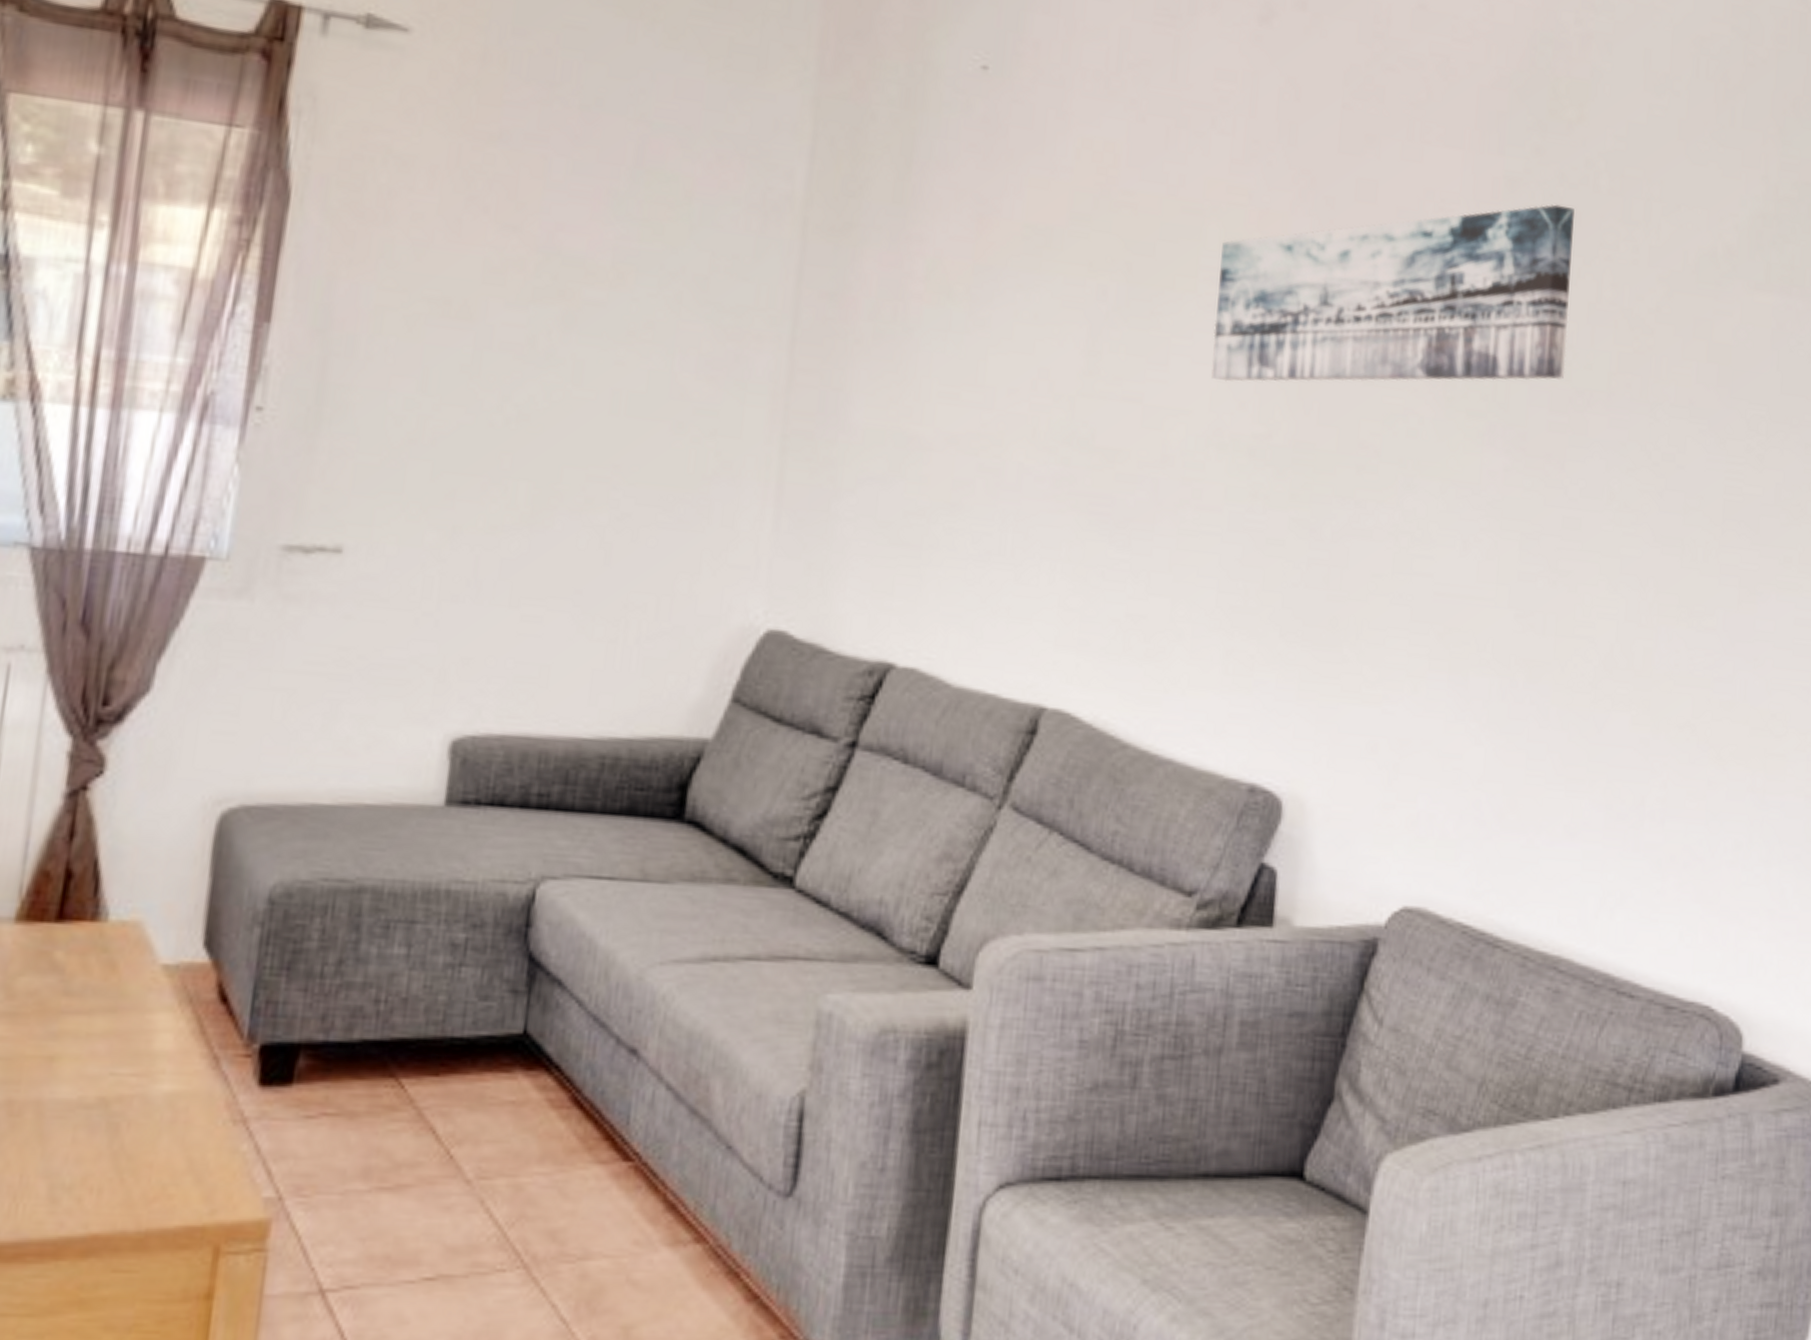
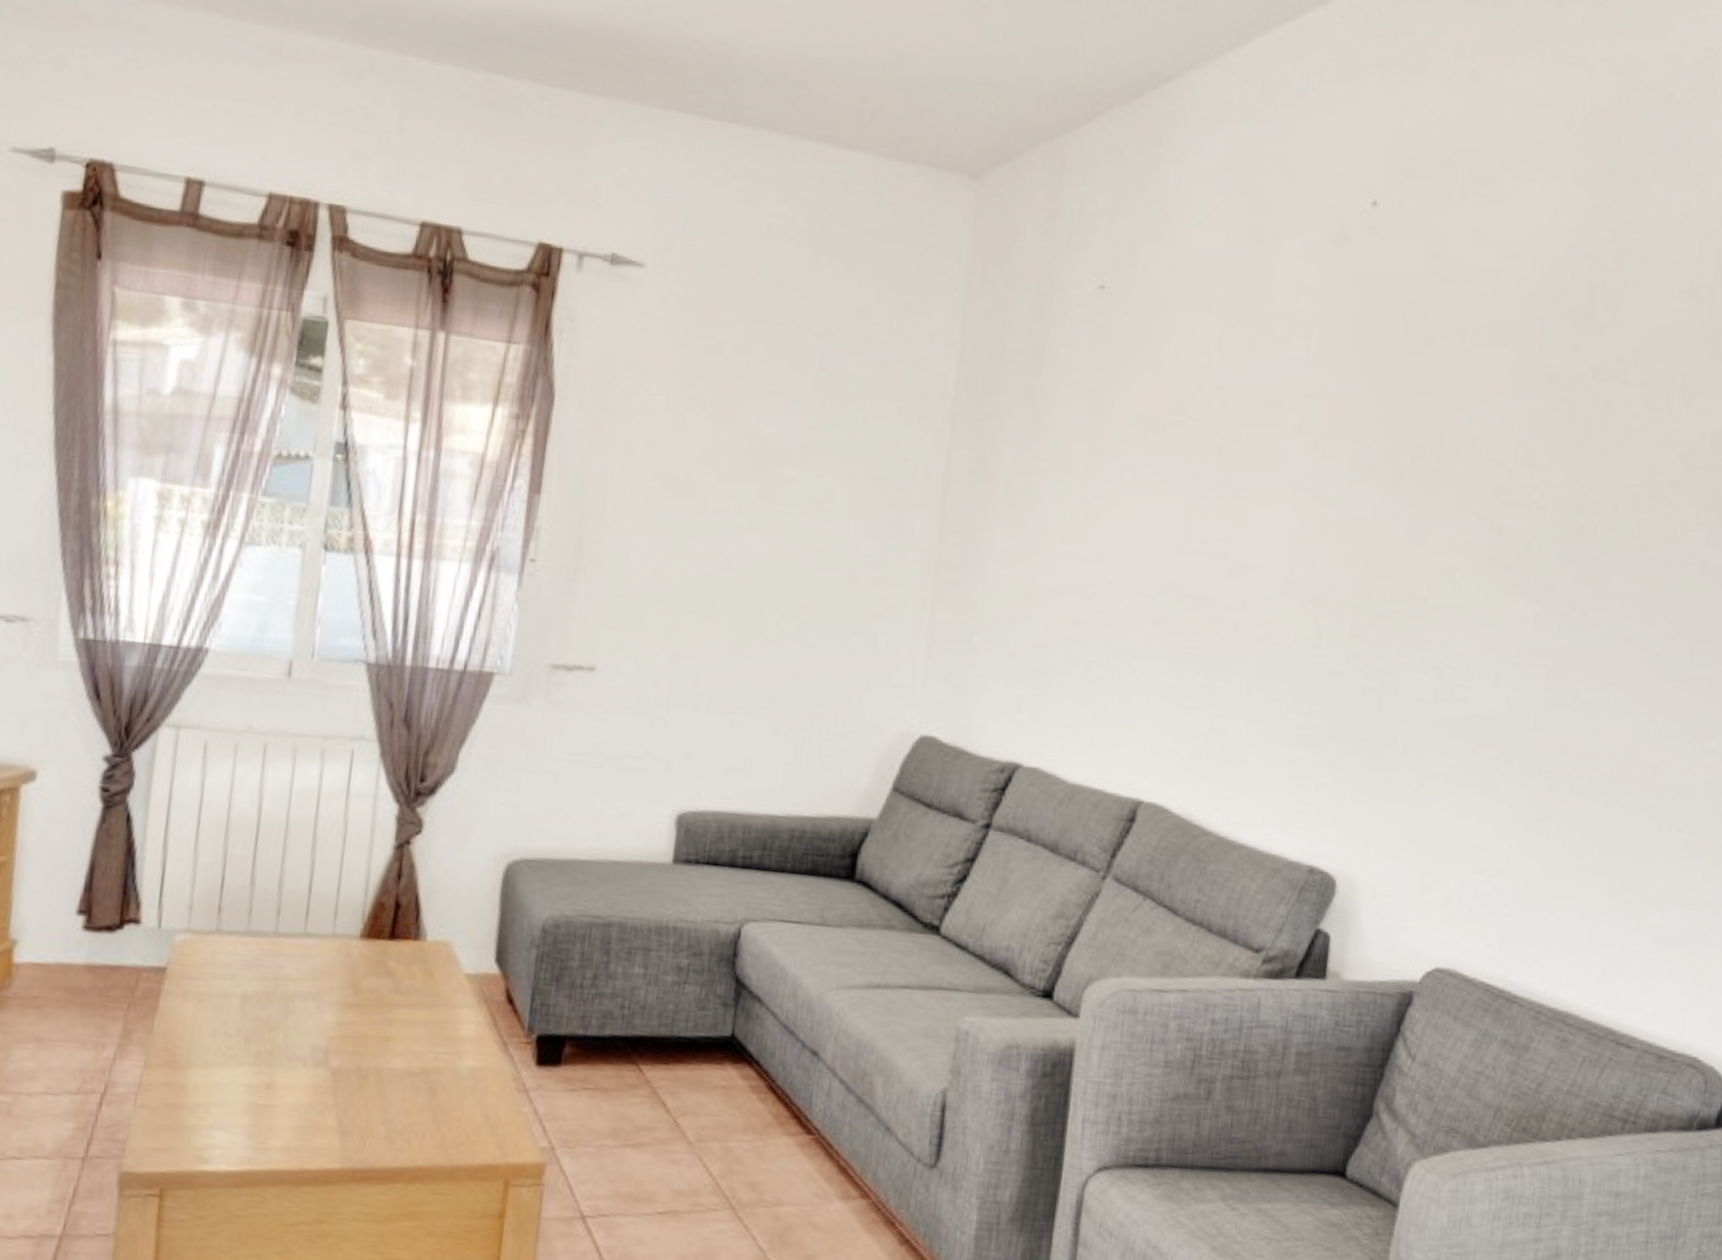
wall art: present [1211,204,1575,382] -> none [1286,394,1605,543]

